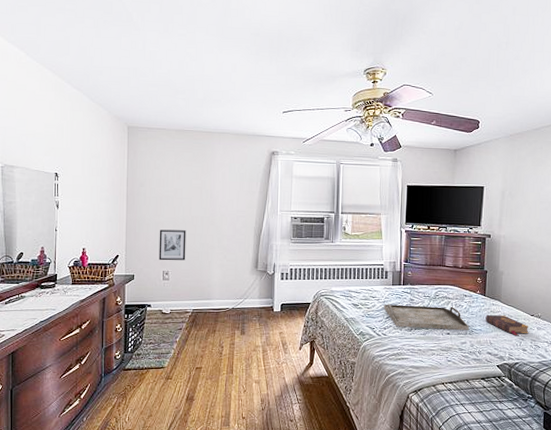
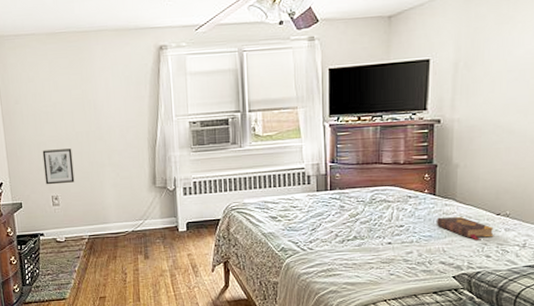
serving tray: present [384,304,469,331] -> none [308,211,415,240]

